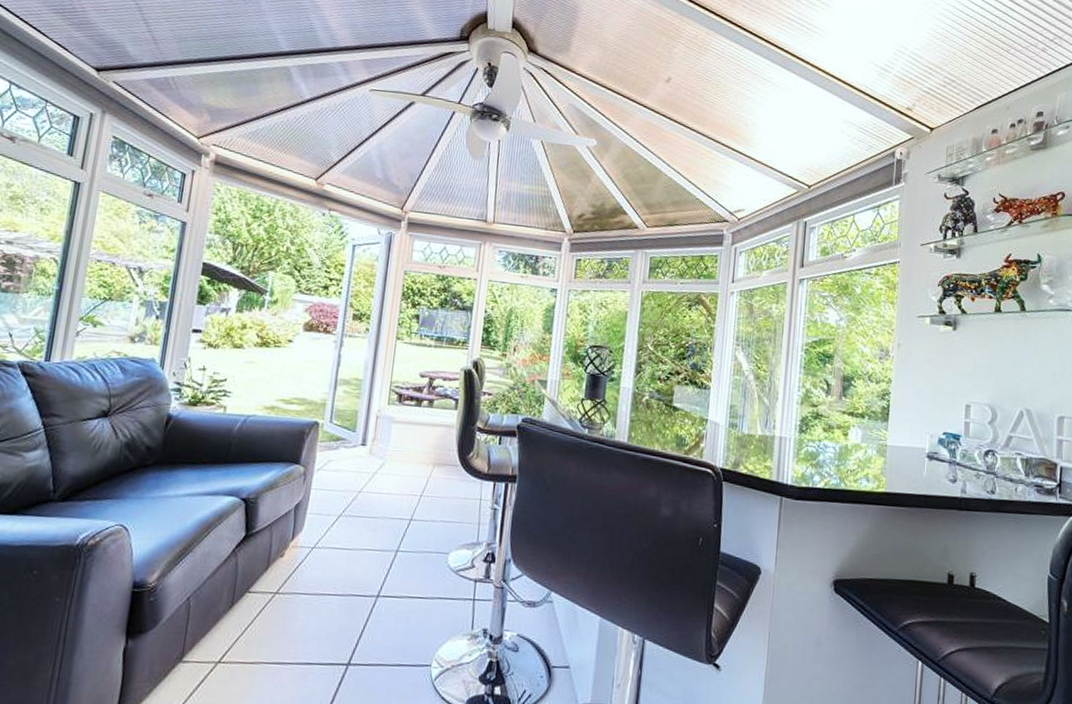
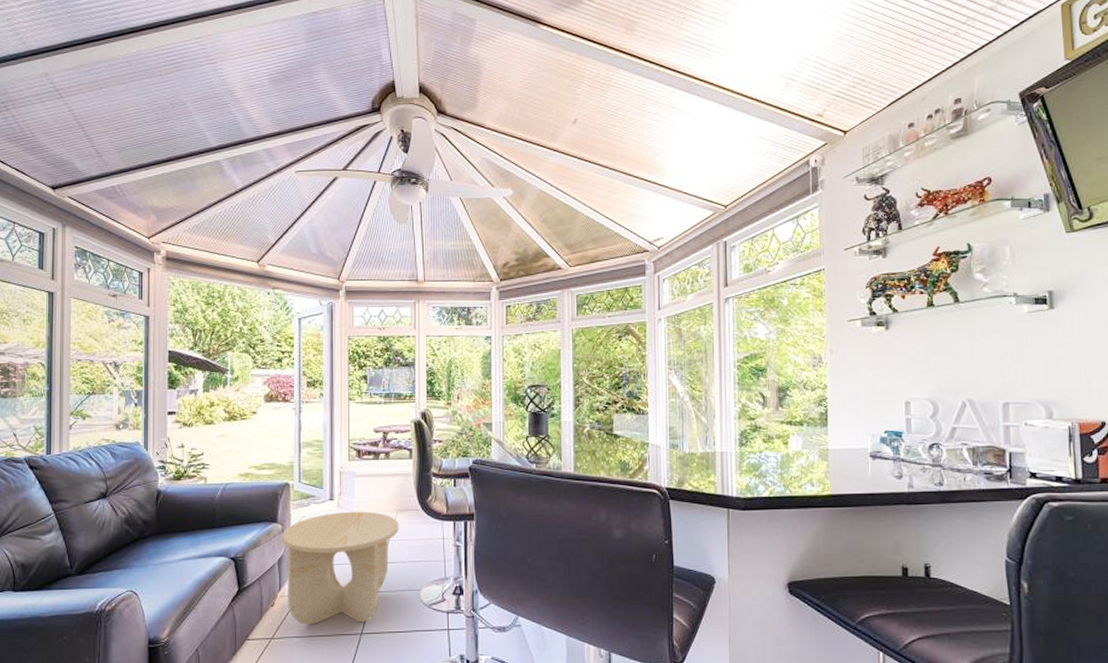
side table: none [299,459,435,584] -> present [281,511,399,625]

